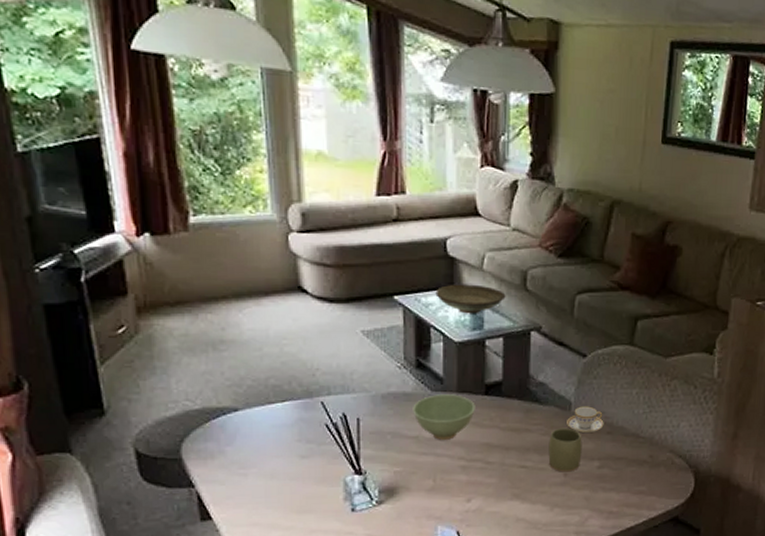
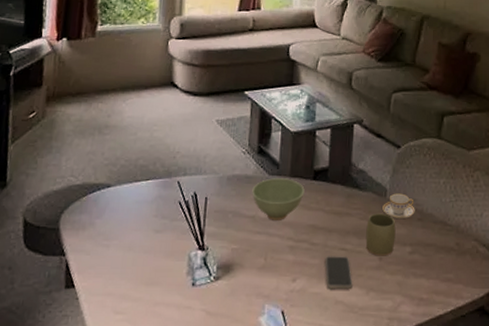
decorative bowl: present [435,284,506,314] -> none [278,82,335,108]
mobile phone: none [502,473,535,507] -> present [325,256,353,289]

